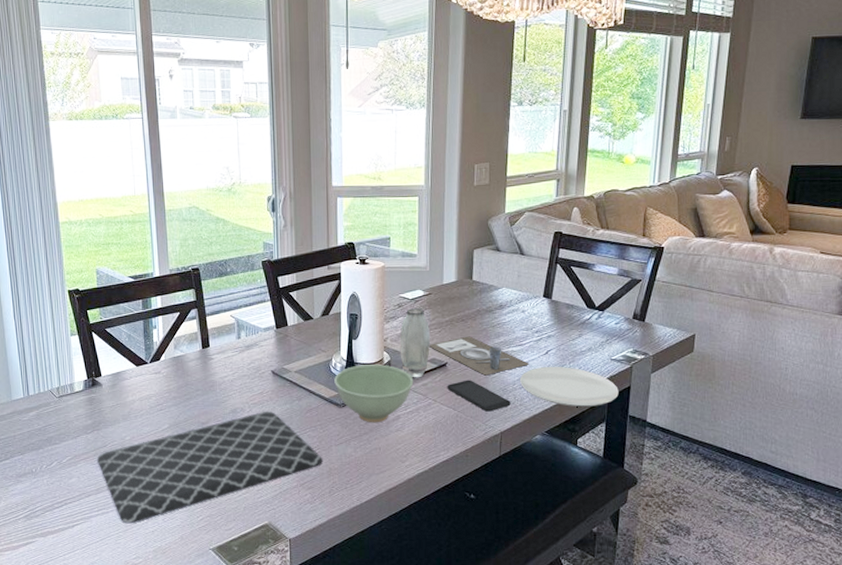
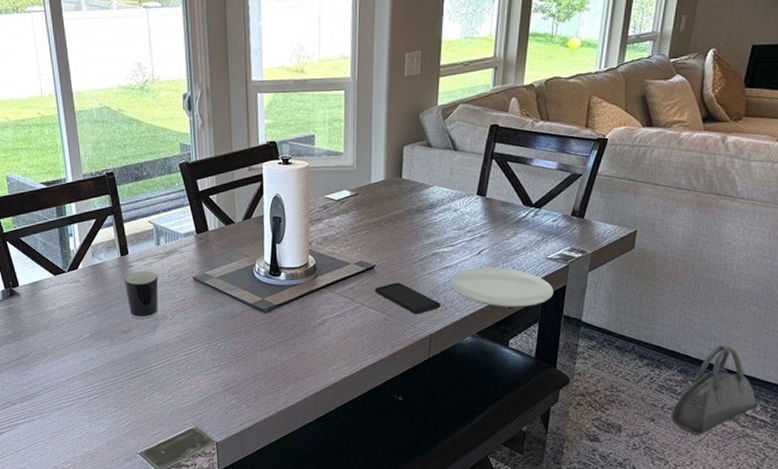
placemat: present [97,412,322,523] -> none [20,318,248,430]
mug: none [205,364,238,411] -> present [124,271,159,319]
bowl: present [334,364,414,423] -> none [258,268,341,328]
vase: present [399,308,430,378] -> none [325,209,357,282]
place setting: present [429,336,530,376] -> none [356,237,461,278]
handbag: none [738,448,820,540] -> present [671,345,756,436]

